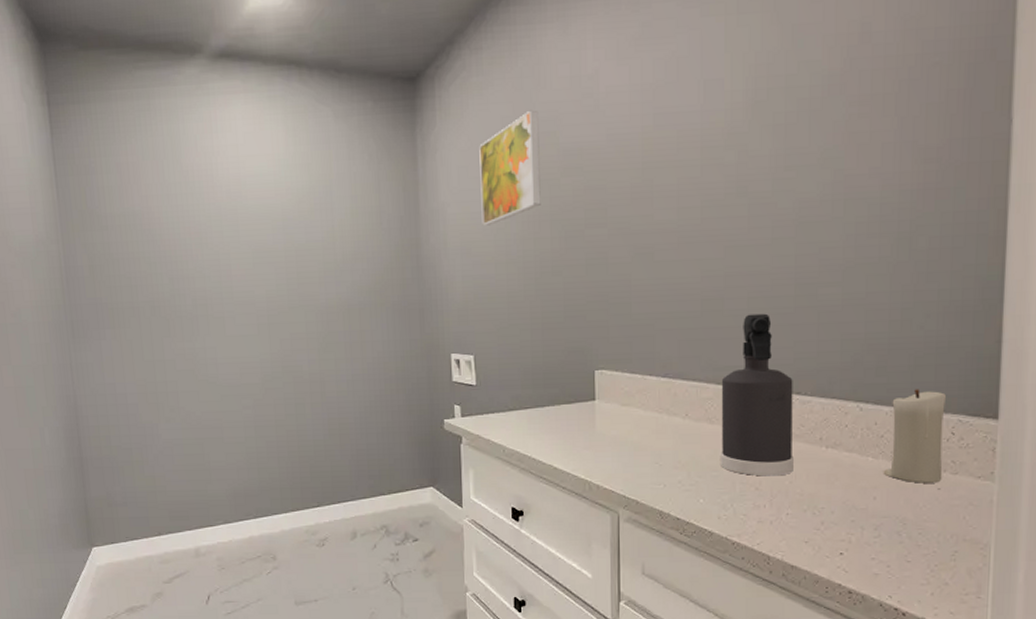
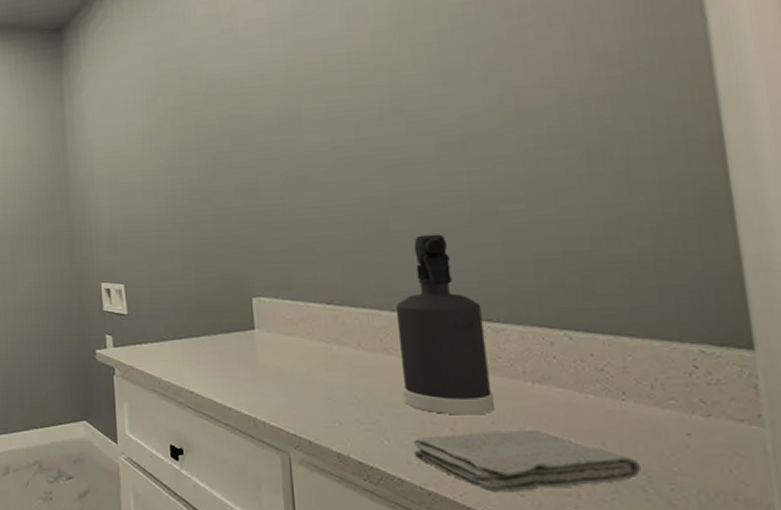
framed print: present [479,110,541,226] -> none [123,48,186,157]
washcloth: none [724,487,900,540] -> present [413,429,642,493]
candle: present [883,389,947,483] -> none [608,314,691,427]

